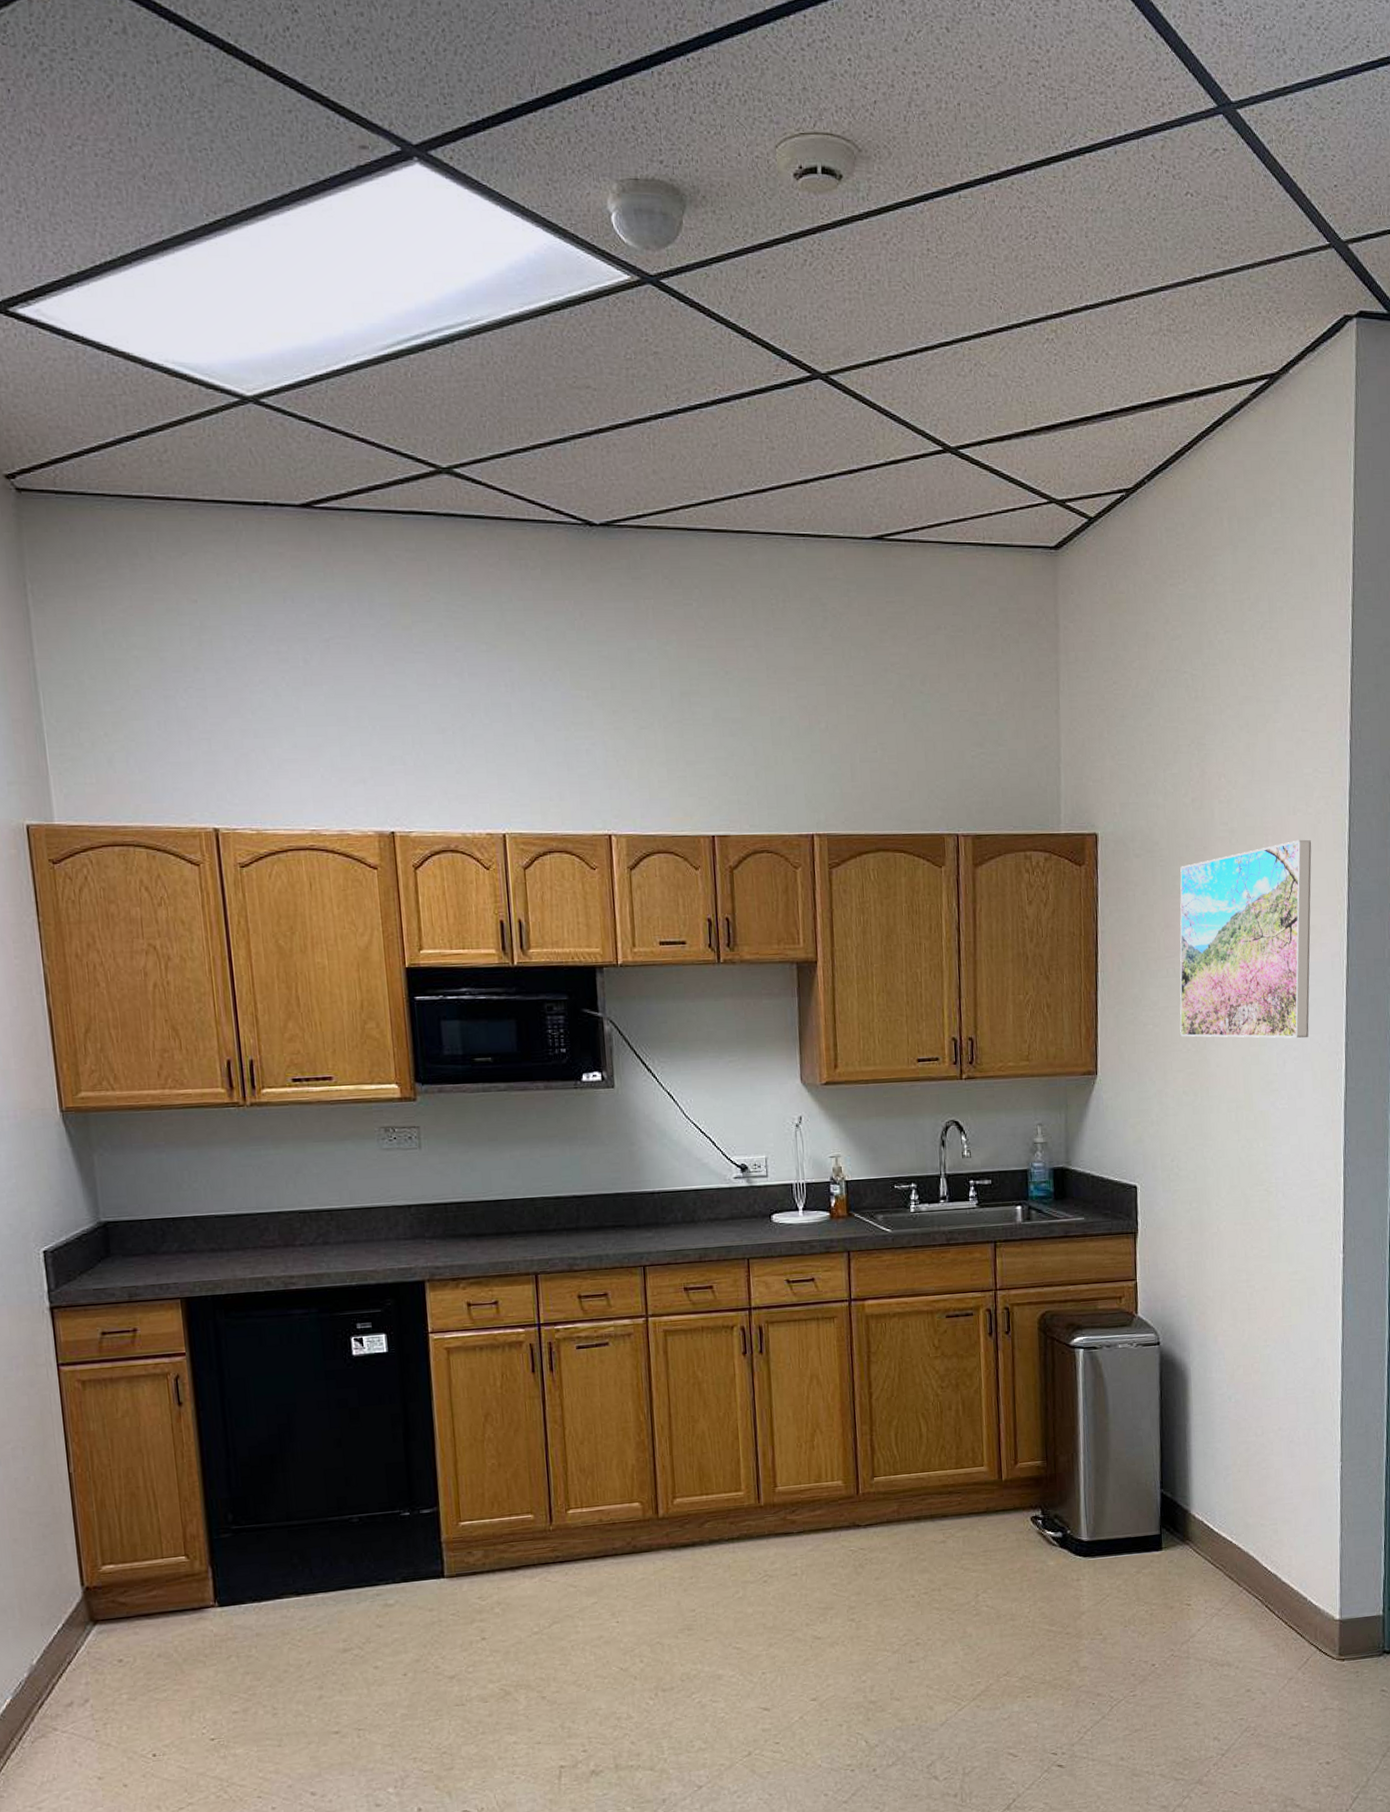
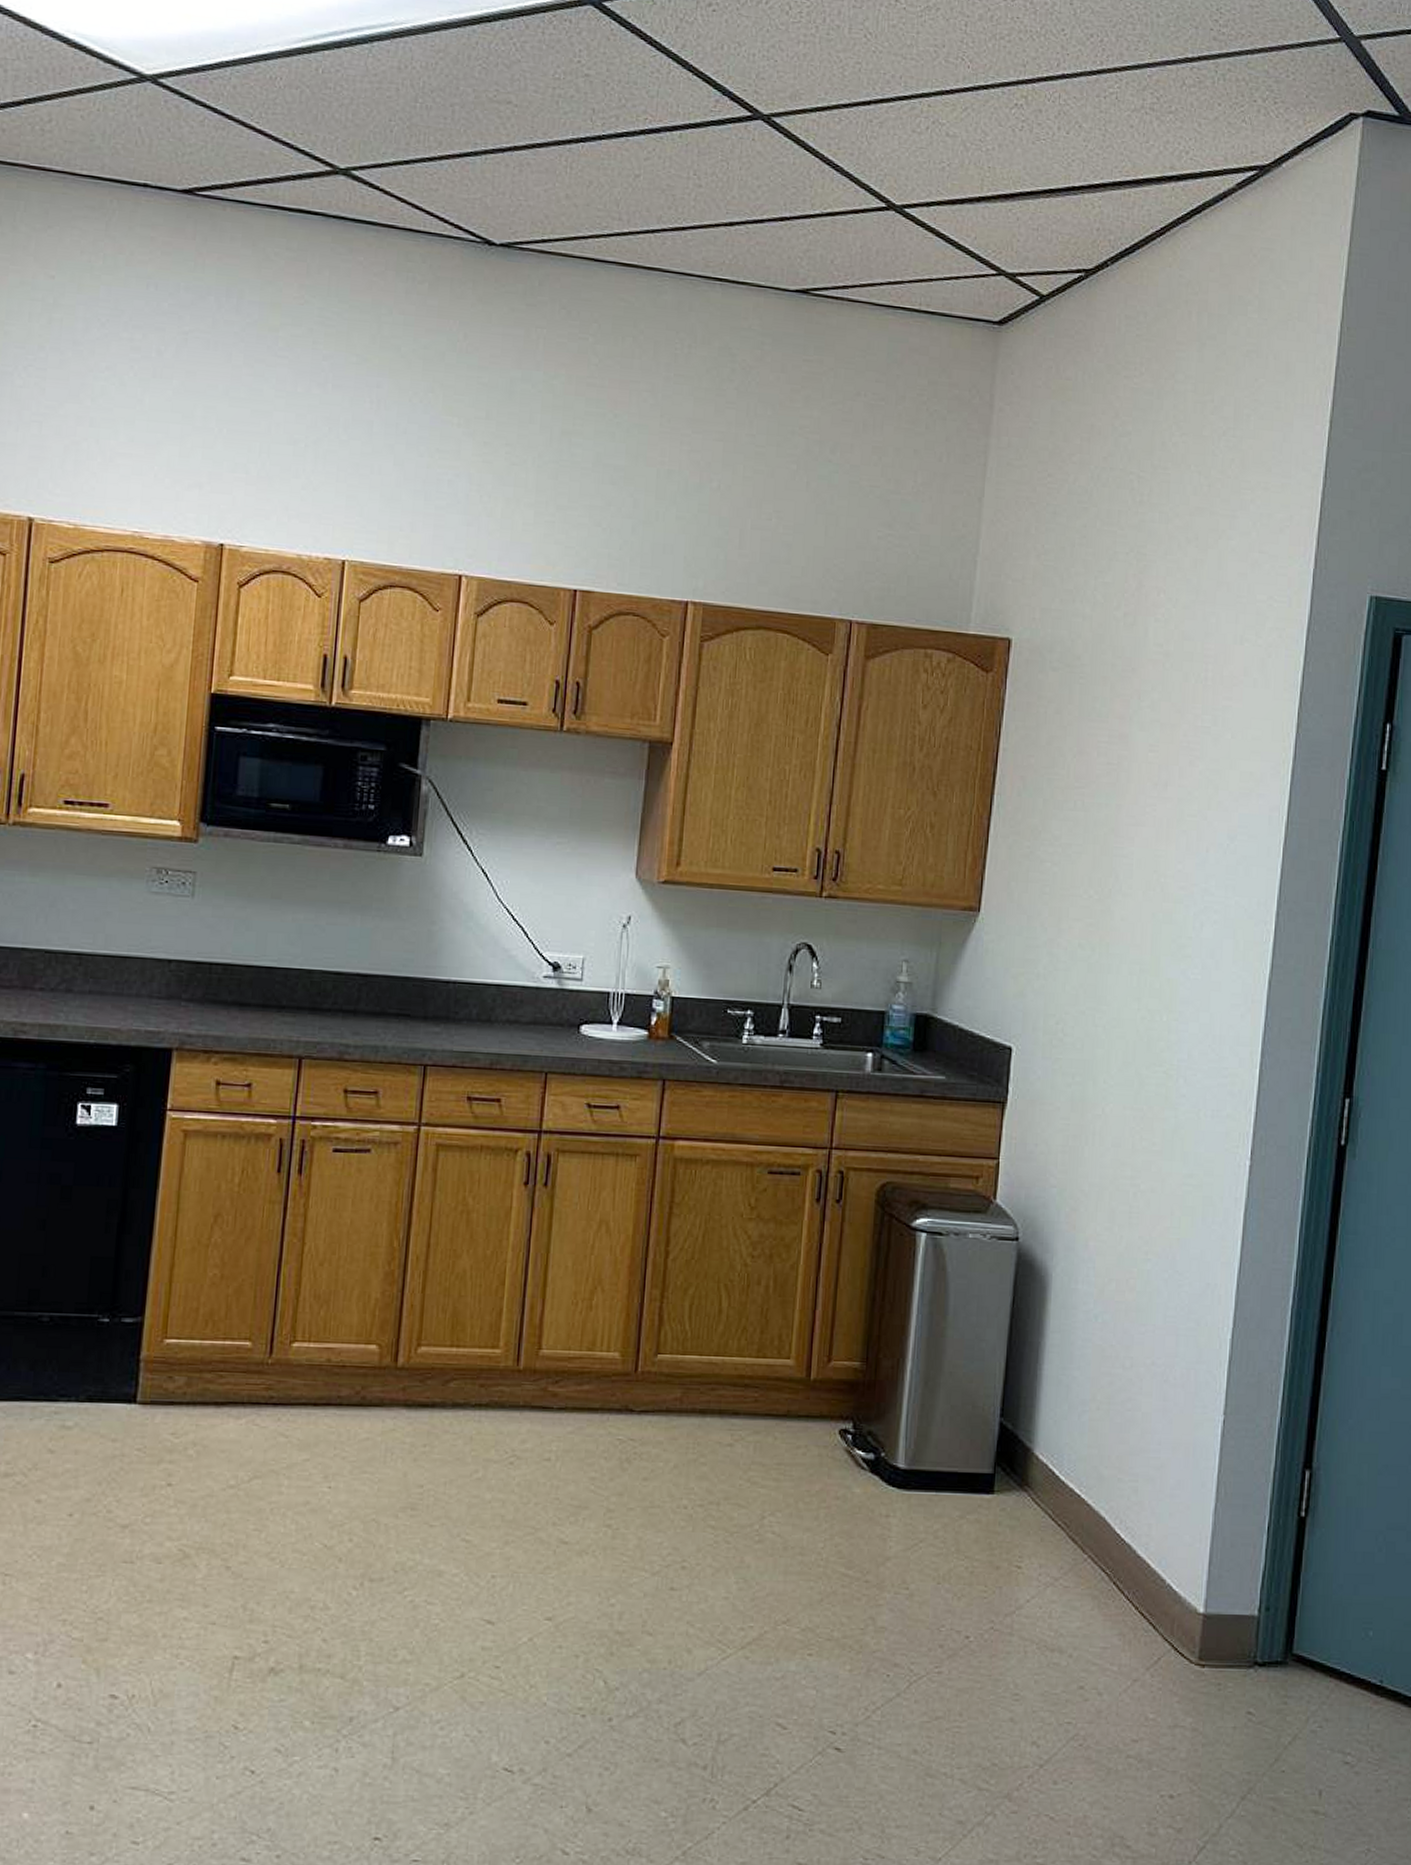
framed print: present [1180,839,1312,1039] -> none [1082,673,1259,901]

